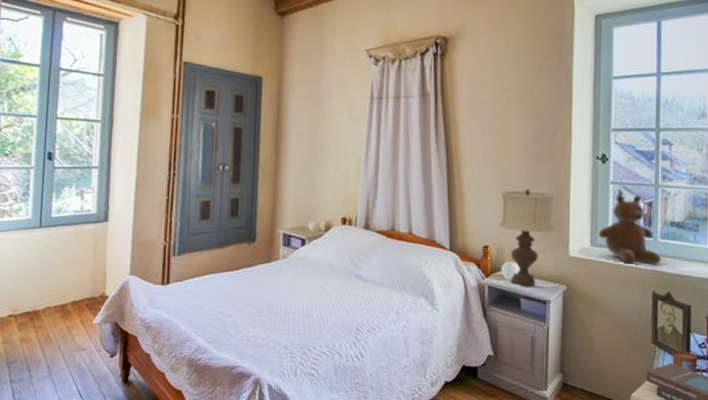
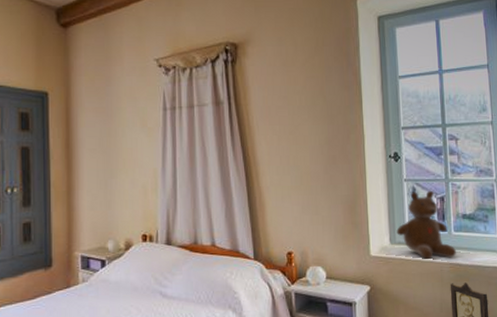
table lamp: present [498,190,557,287] -> none [299,192,355,291]

